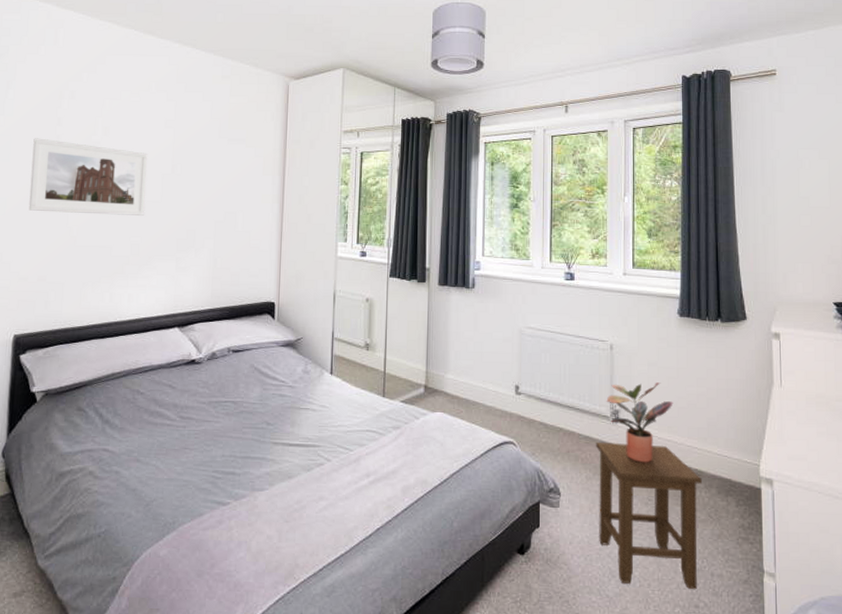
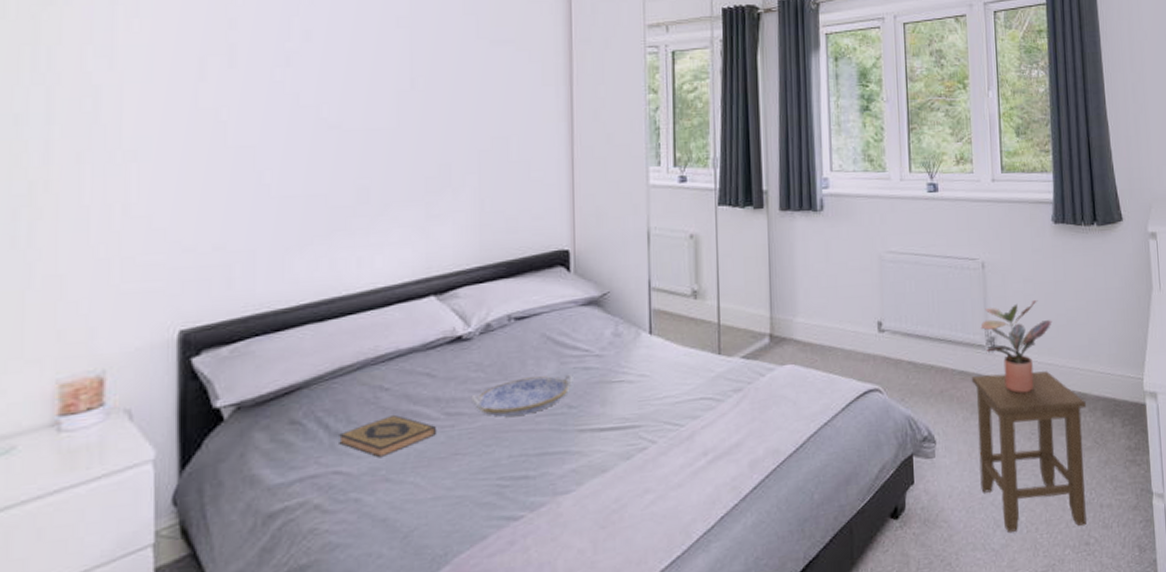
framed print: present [28,138,148,216] -> none [190,48,375,153]
hardback book: none [108,412,174,444] -> present [339,414,437,458]
serving tray: none [198,397,272,425] -> present [471,374,573,417]

